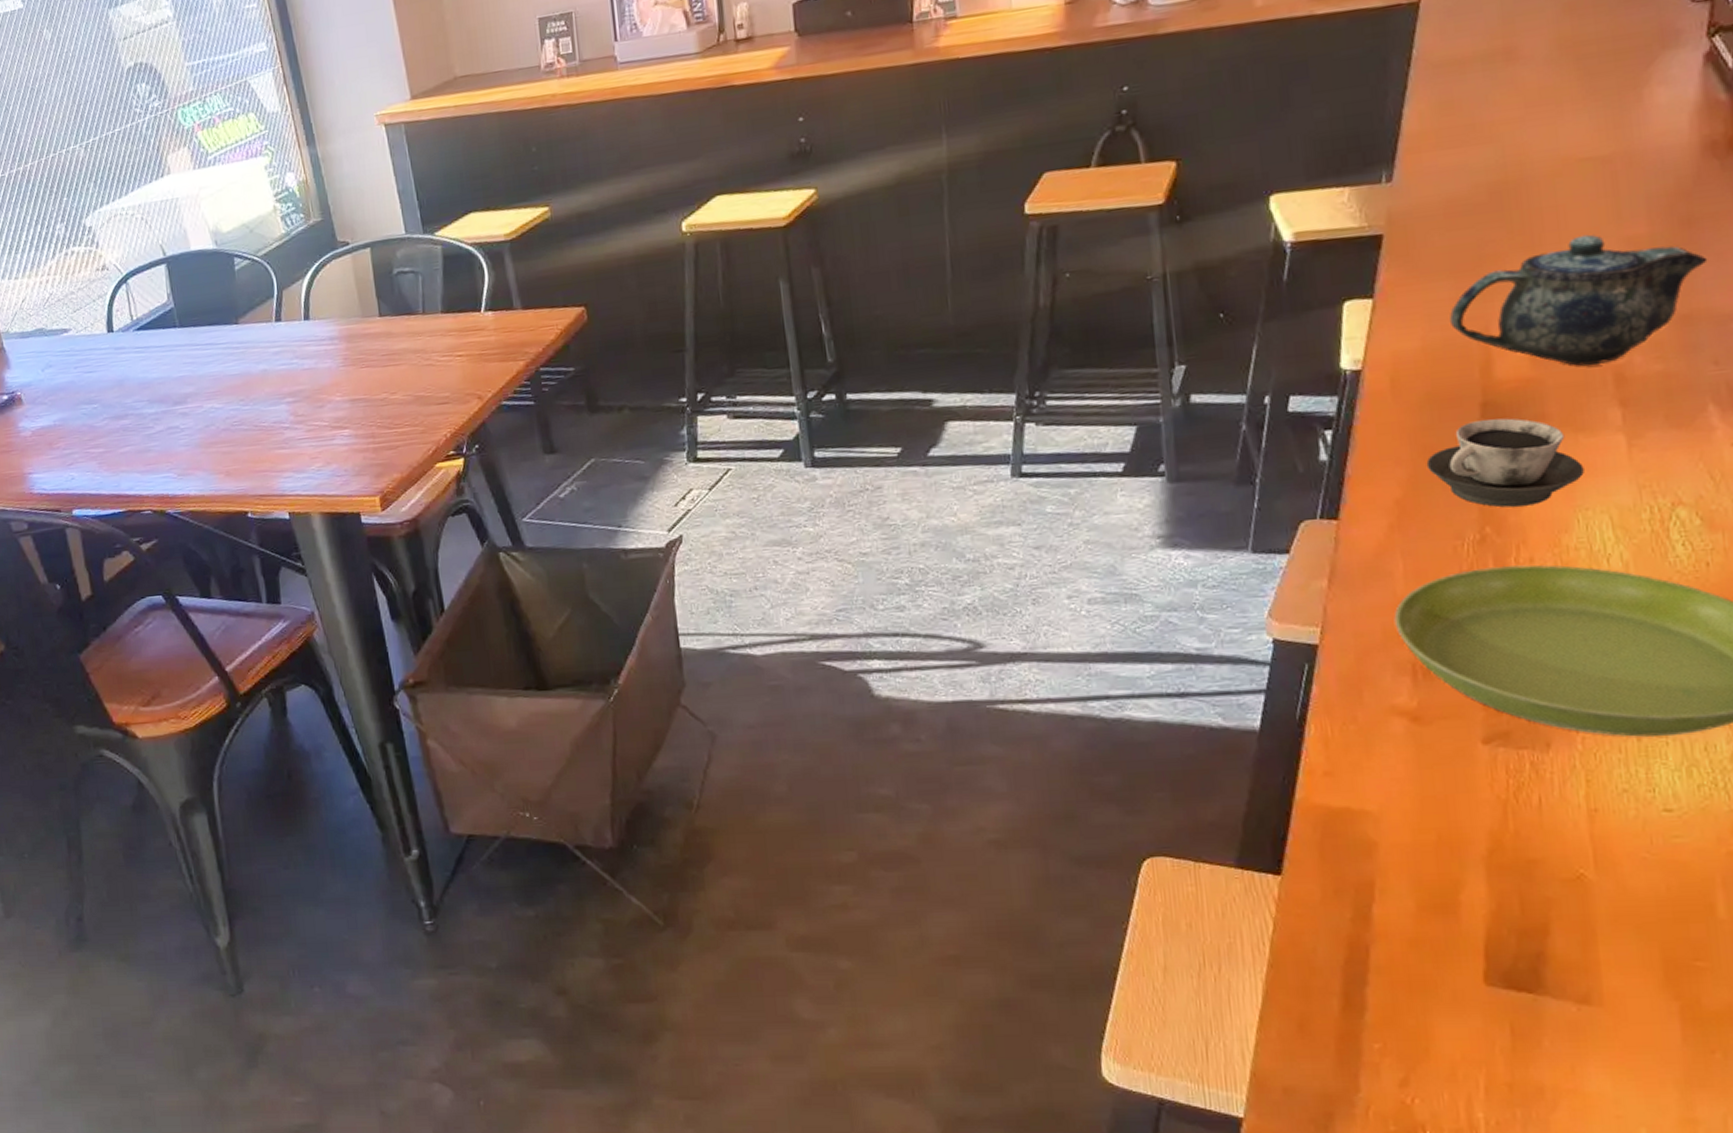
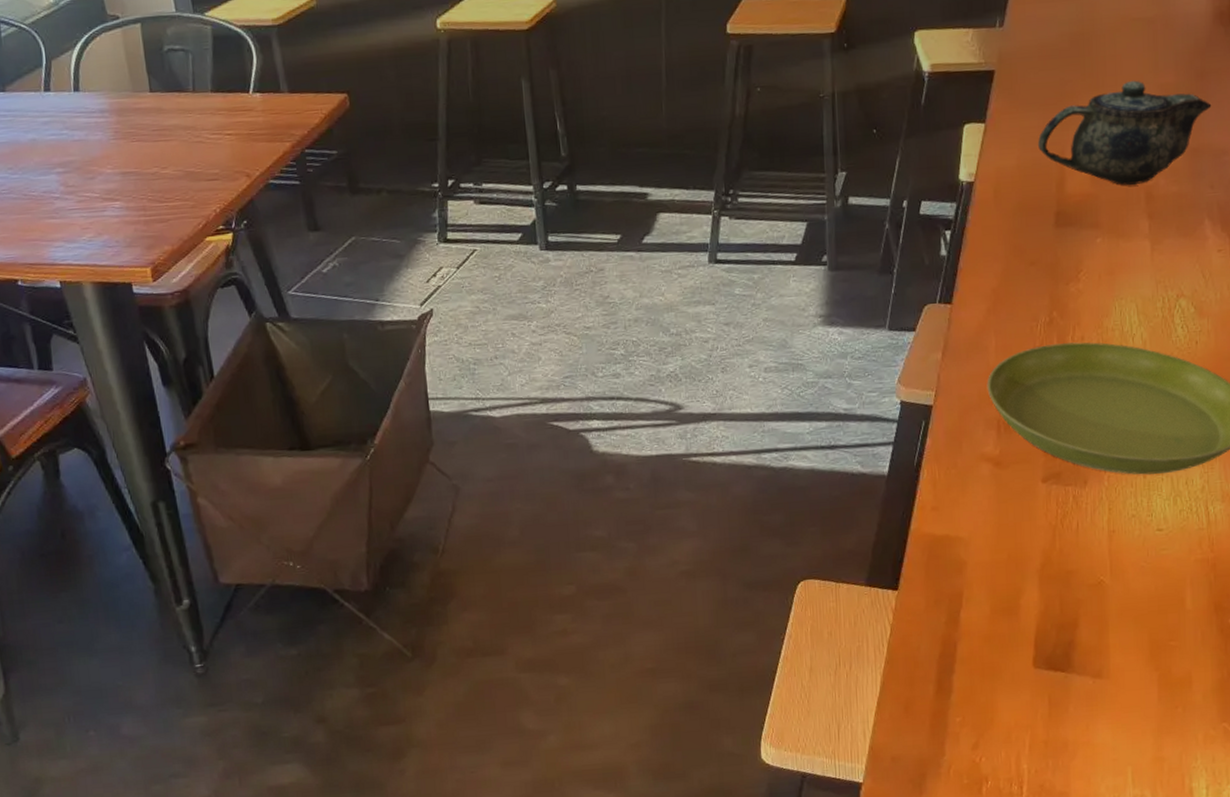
cup: present [1426,418,1584,508] -> none [1015,225,1121,296]

